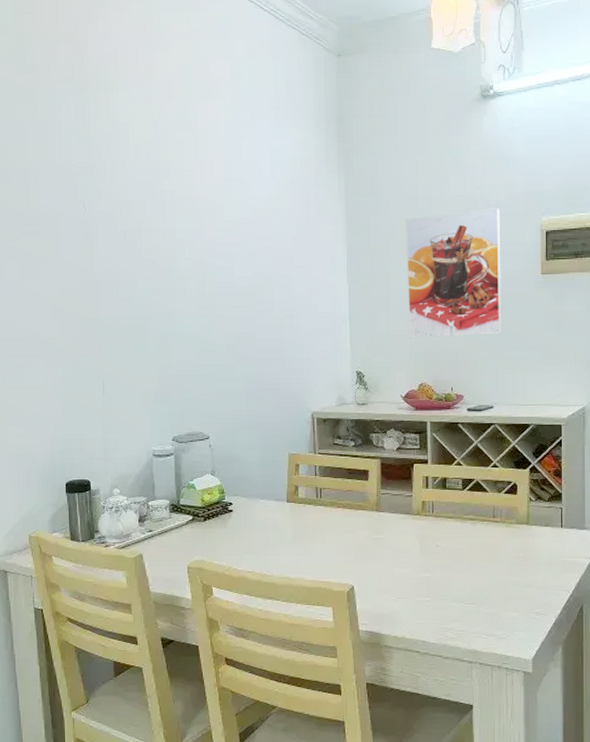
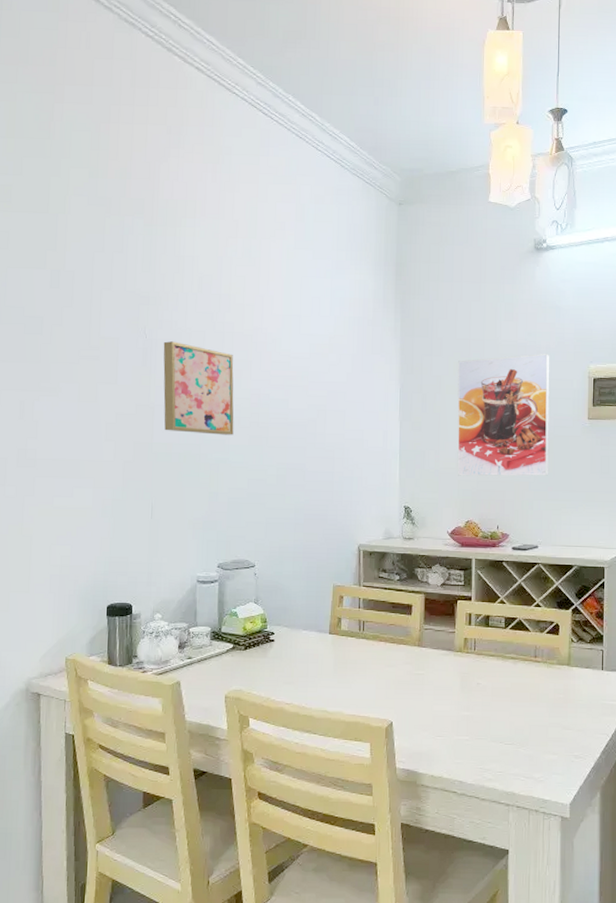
wall art: none [103,213,180,307] -> present [163,341,234,435]

